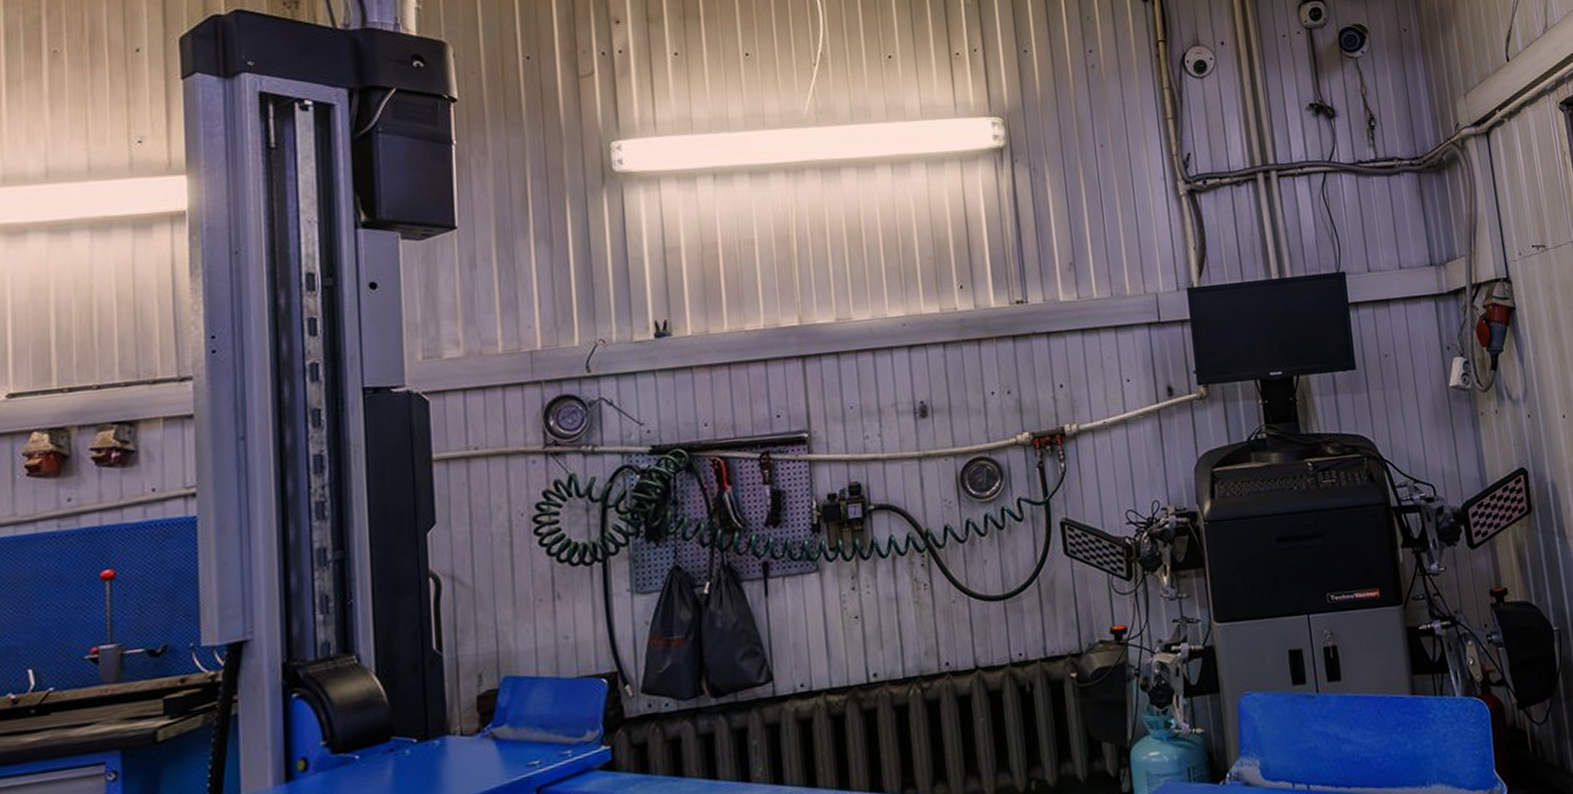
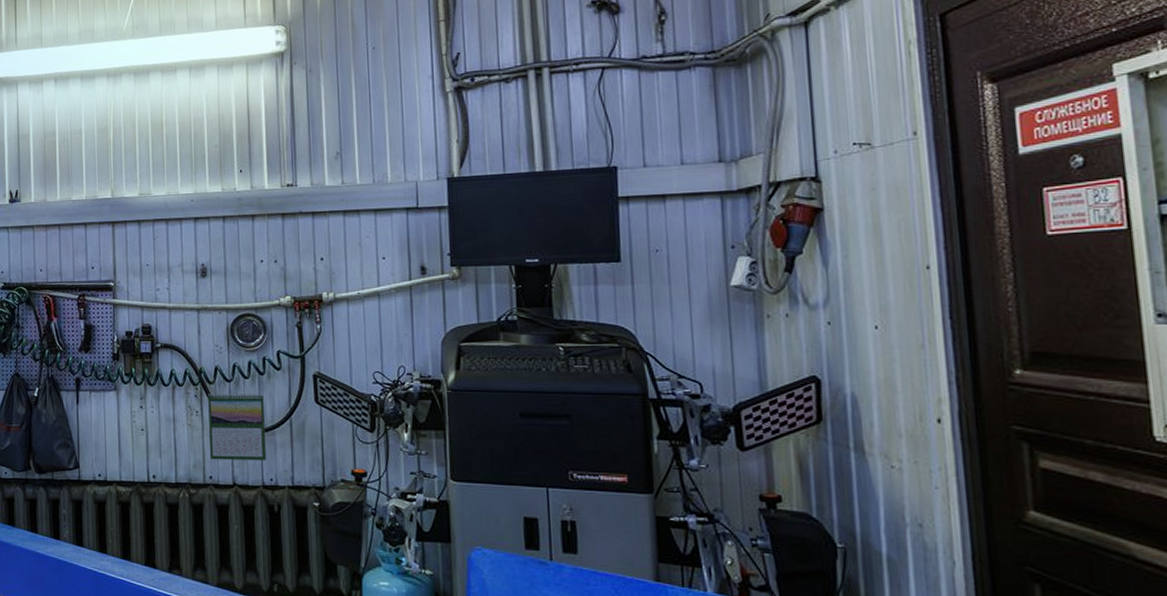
calendar: none [937,551,1013,642] -> present [208,392,266,461]

